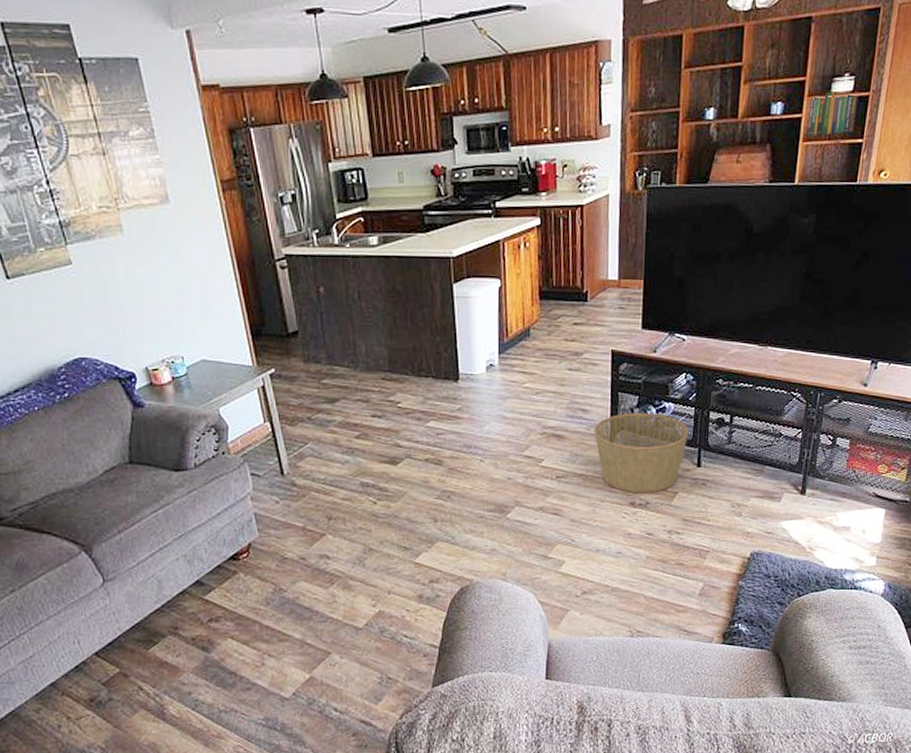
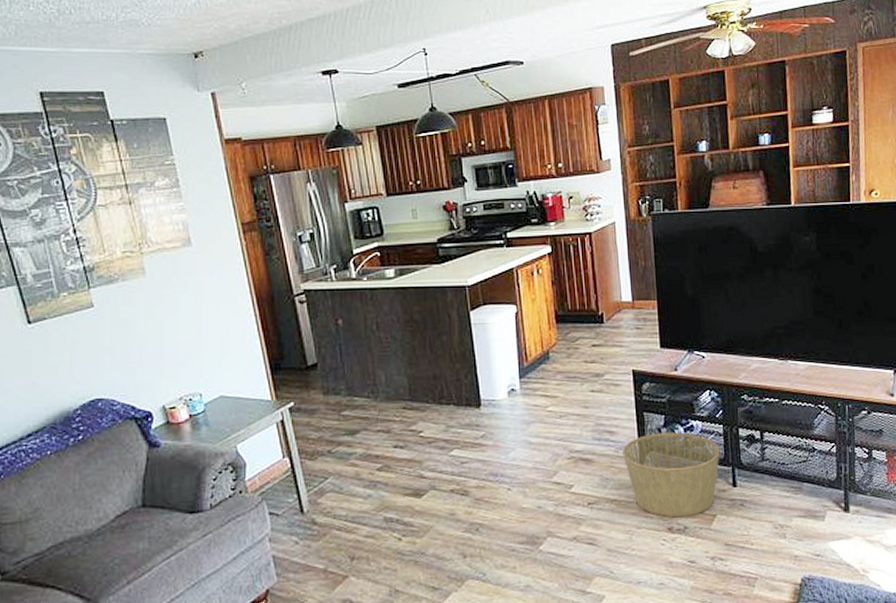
books: present [806,91,859,137] -> none [794,122,840,163]

